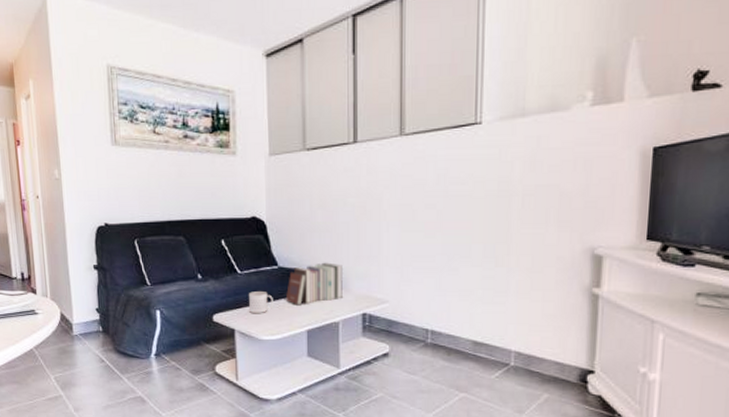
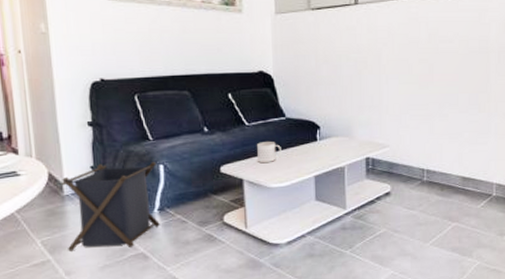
laundry basket: none [71,306,156,390] -> present [61,162,160,251]
books: present [285,262,343,306] -> none [293,112,347,153]

